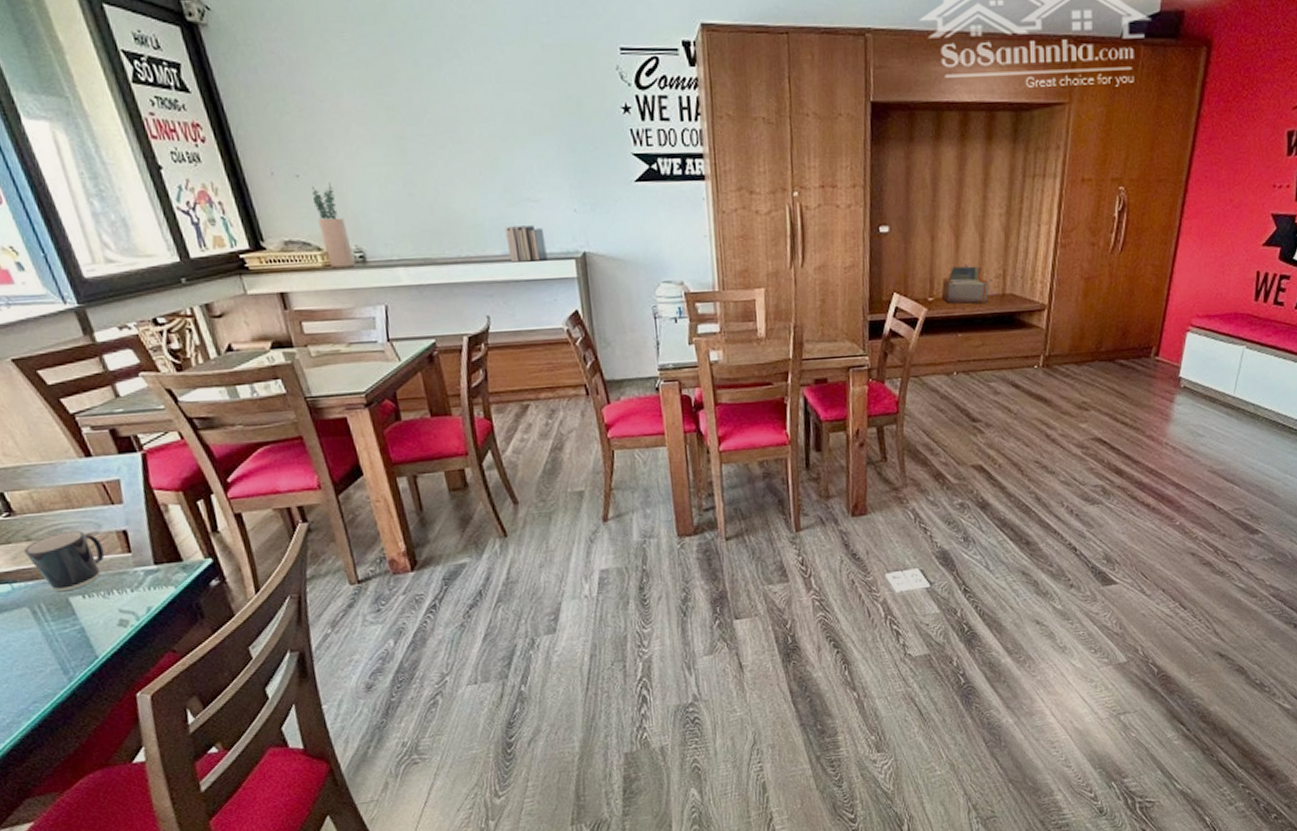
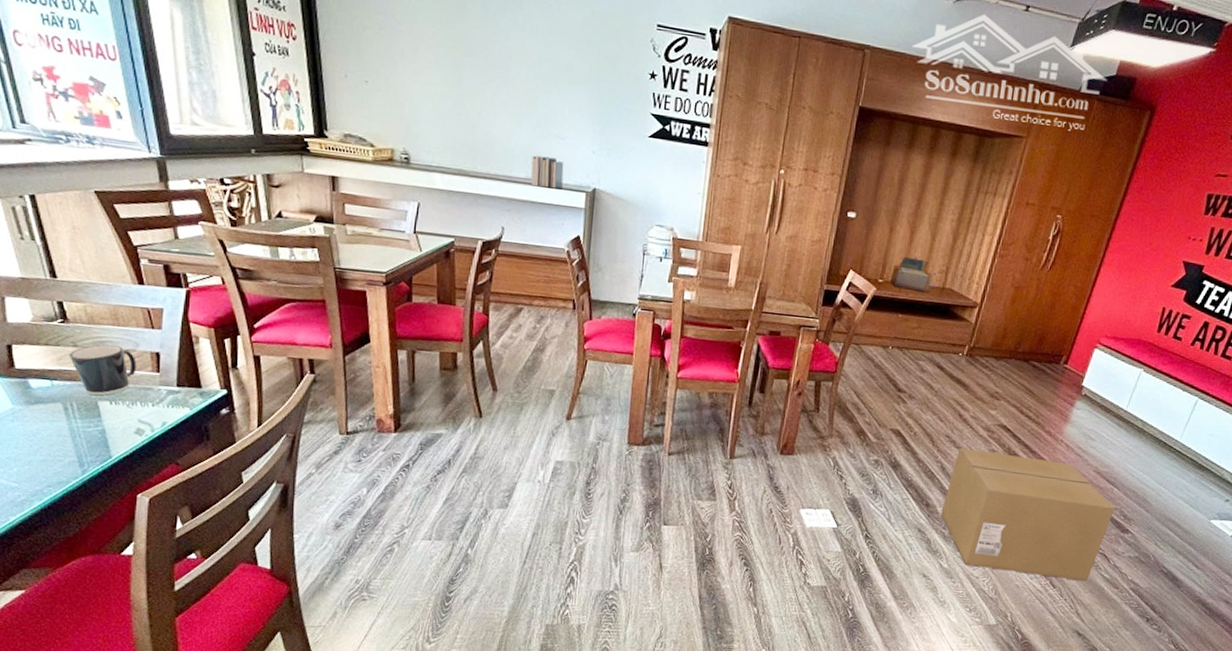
vase: present [311,182,356,269] -> none [375,92,400,166]
box: none [1044,467,1239,602] -> present [940,448,1115,582]

